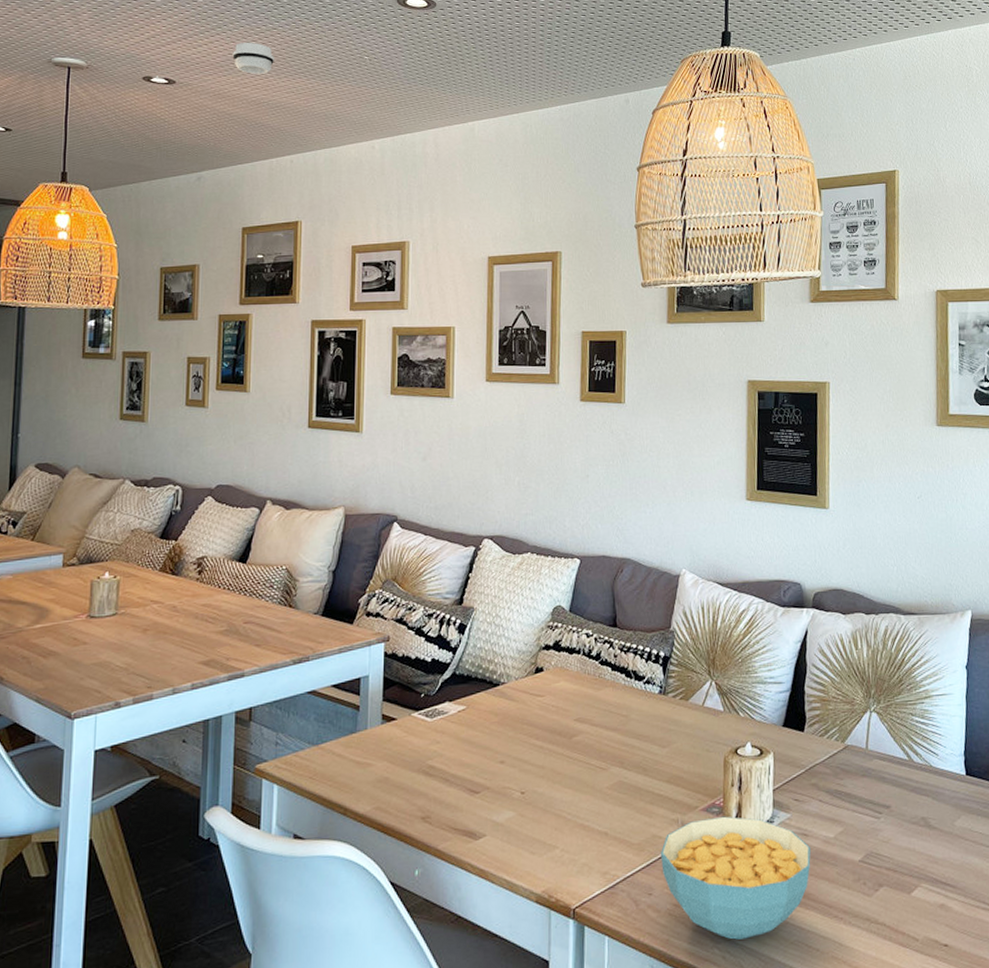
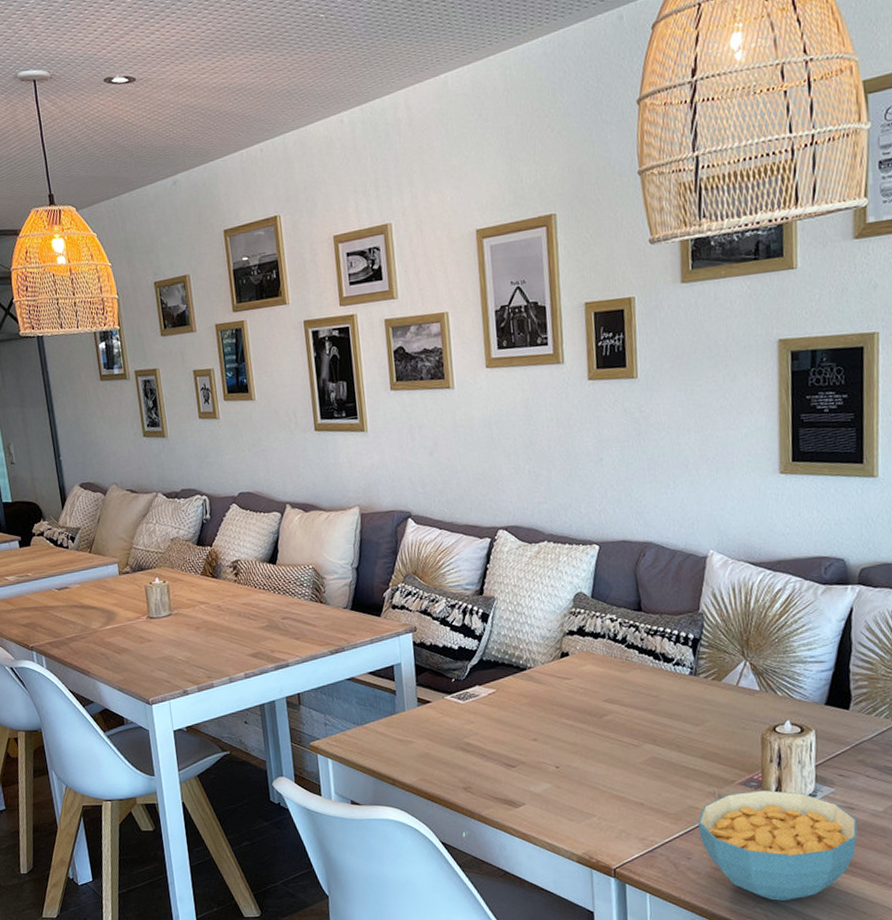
smoke detector: present [232,42,275,74] -> none [185,19,229,57]

